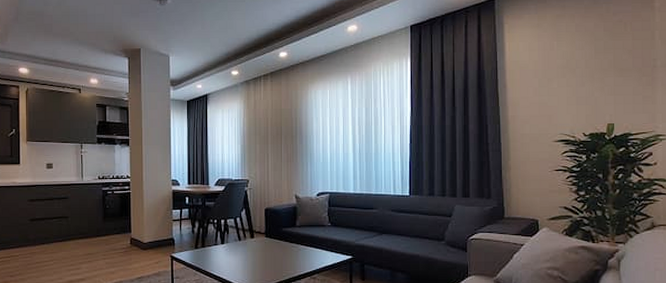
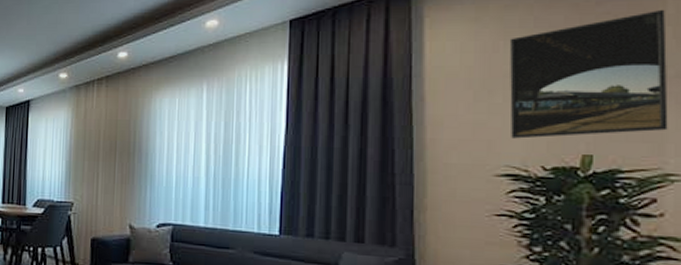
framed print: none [560,18,658,114] -> present [509,9,668,139]

